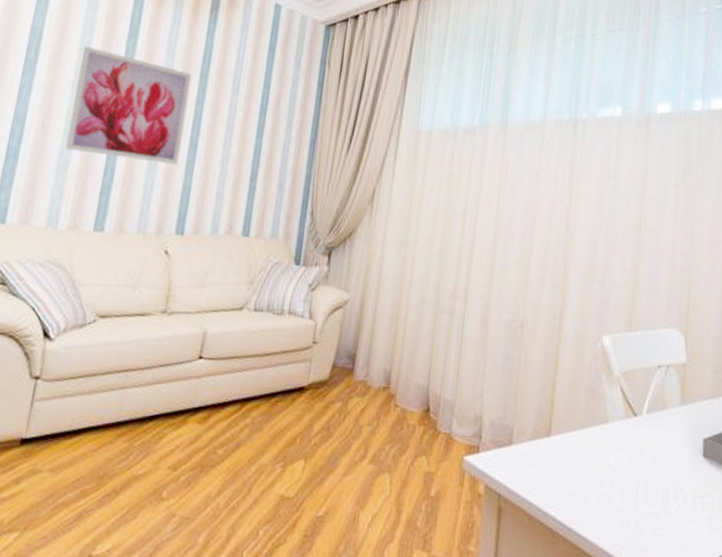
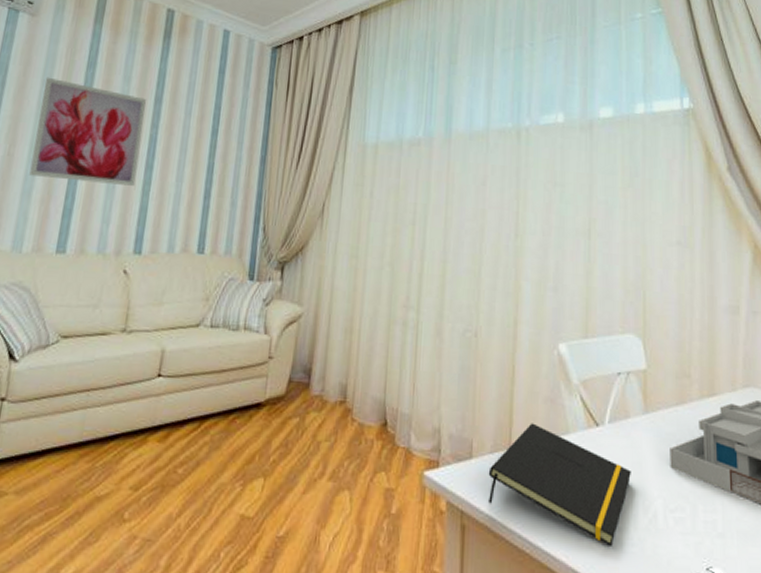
notepad: none [526,412,665,529] -> present [488,423,631,546]

